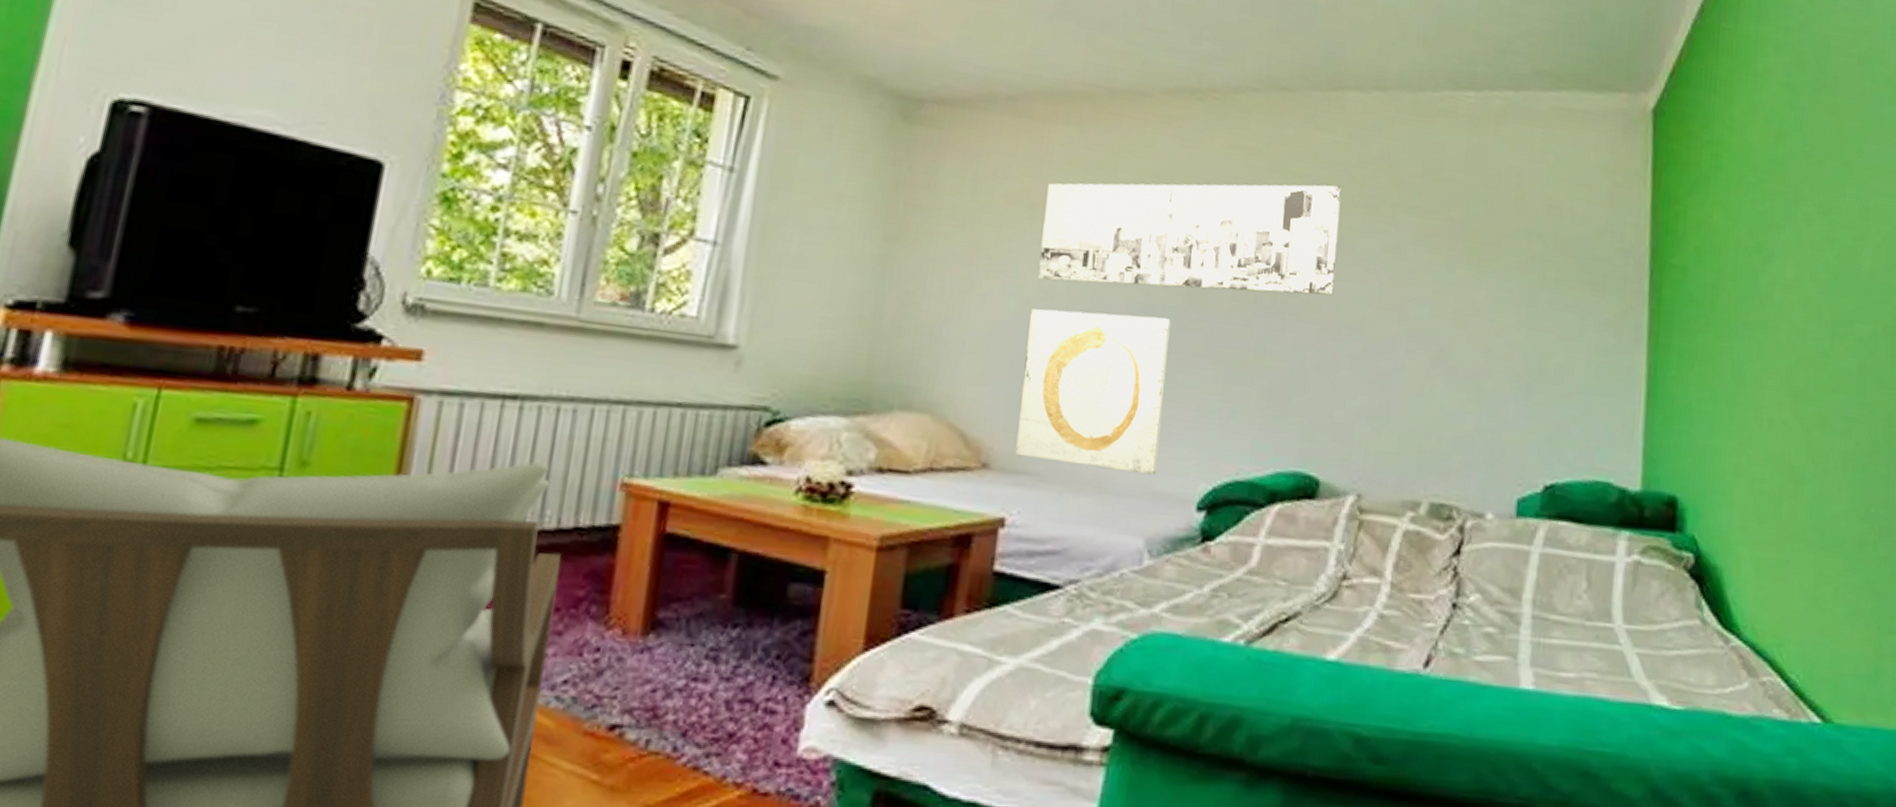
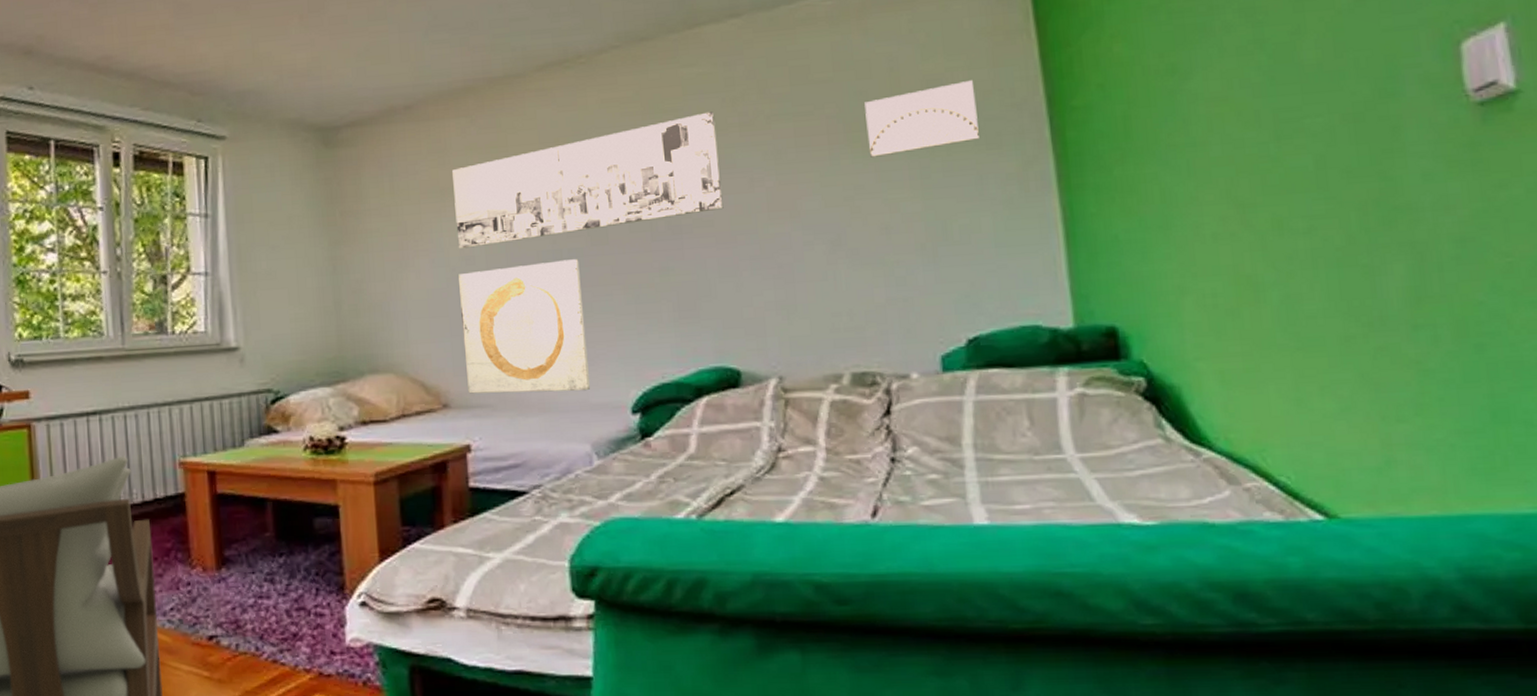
wall art: none [1485,213,1590,278] -> present [864,79,979,158]

